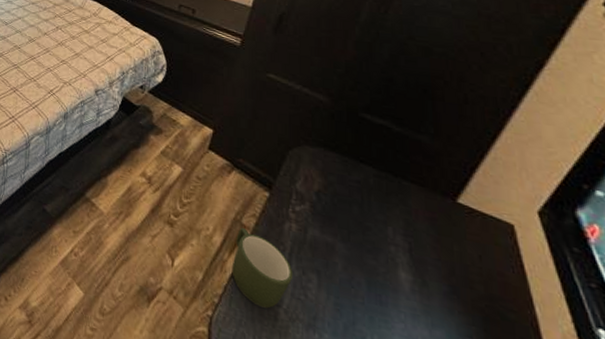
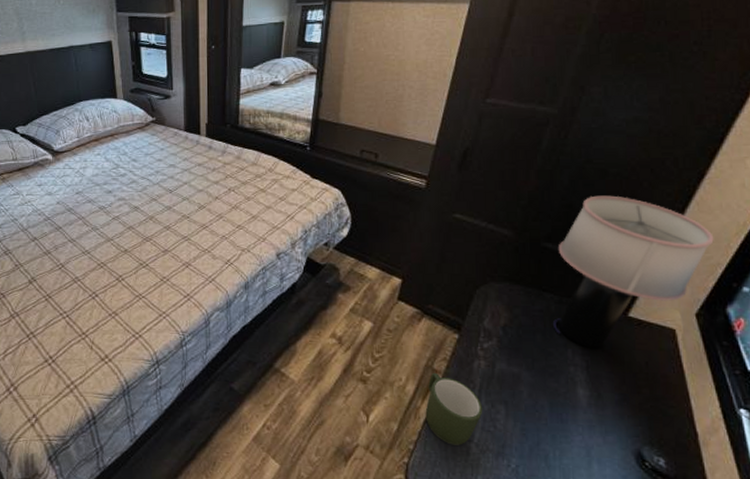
table lamp: none [370,72,558,232] -> present [552,195,714,348]

